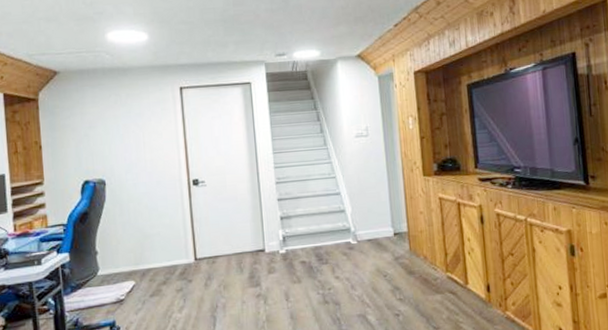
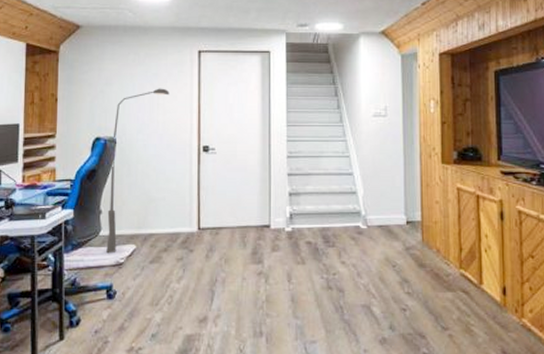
floor lamp: none [101,127,155,292] -> present [106,88,170,254]

